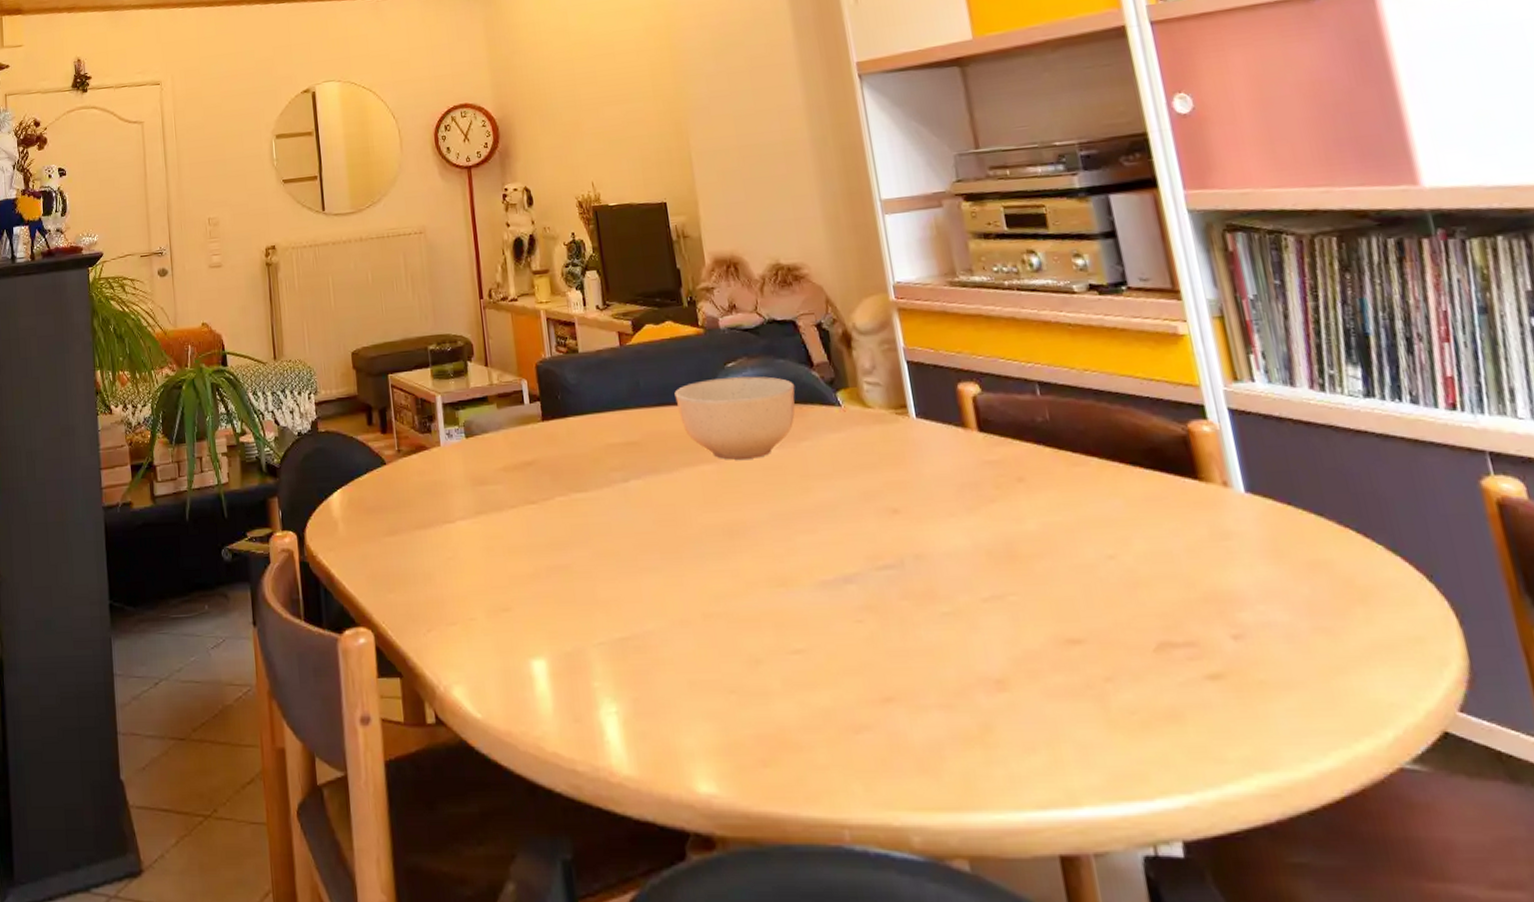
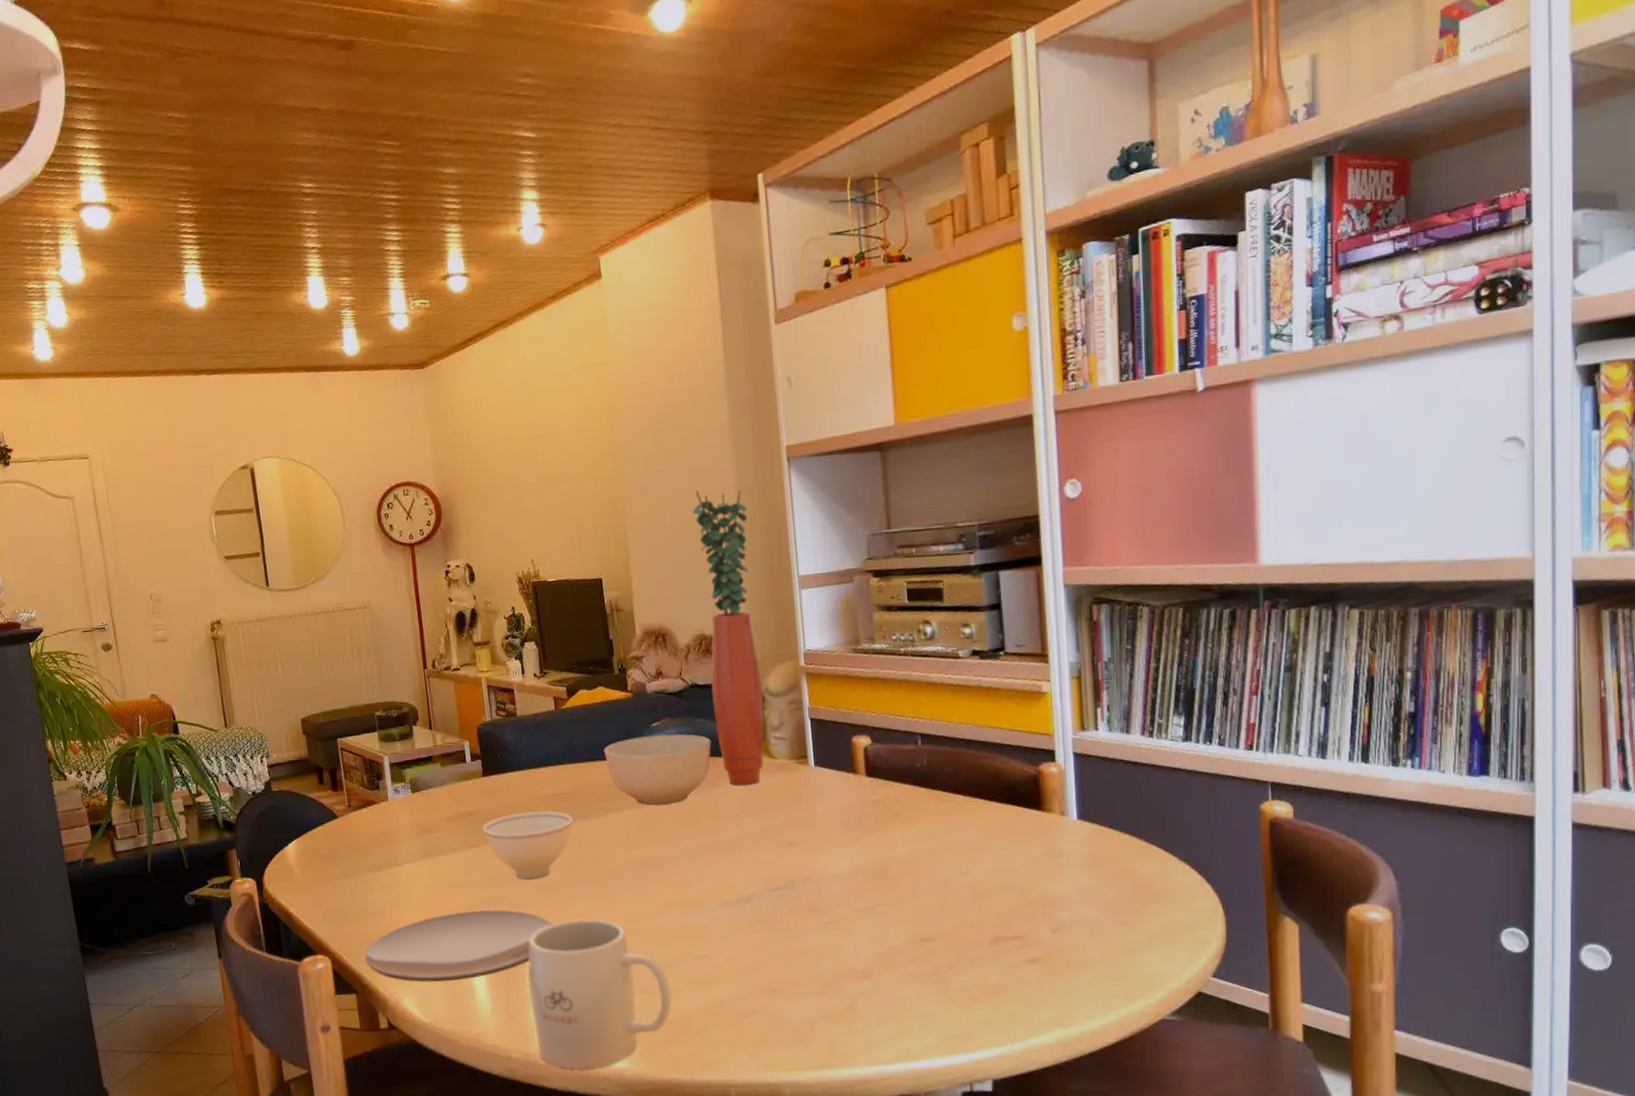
plate: none [411,579,624,668] -> present [365,909,554,982]
bowl: none [541,462,643,544] -> present [482,811,573,879]
mug: none [594,596,766,792] -> present [528,919,672,1070]
vase: none [760,108,857,439] -> present [693,489,764,785]

